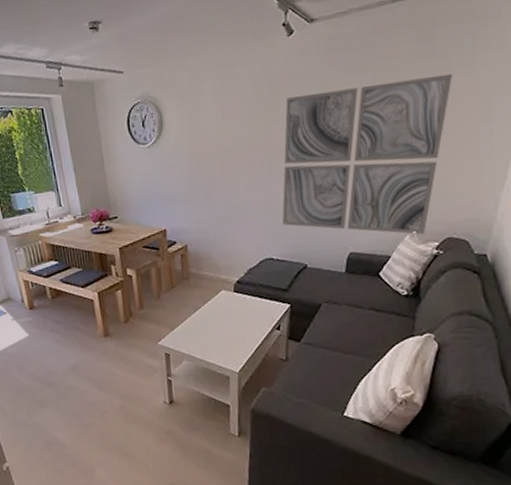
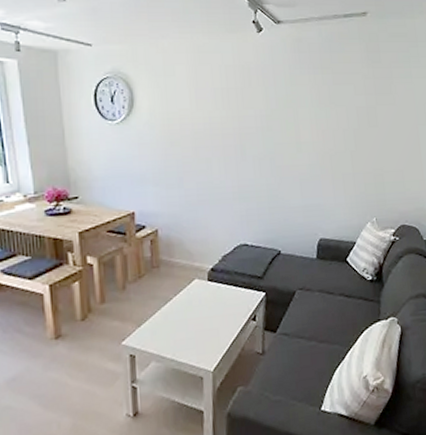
wall art: present [282,73,452,235] -> none [255,82,395,223]

